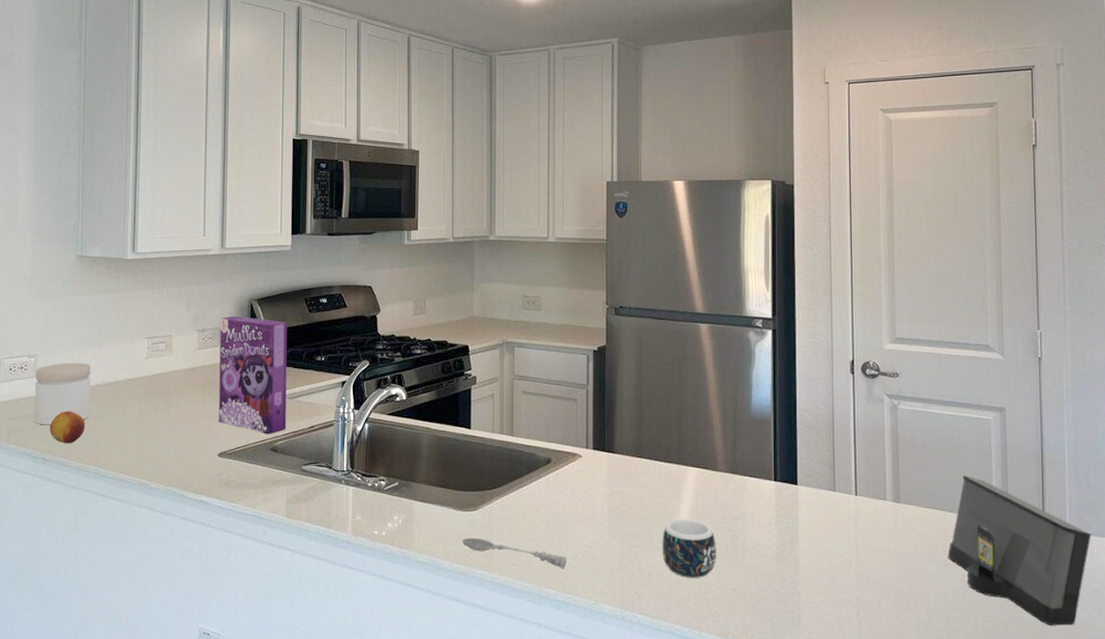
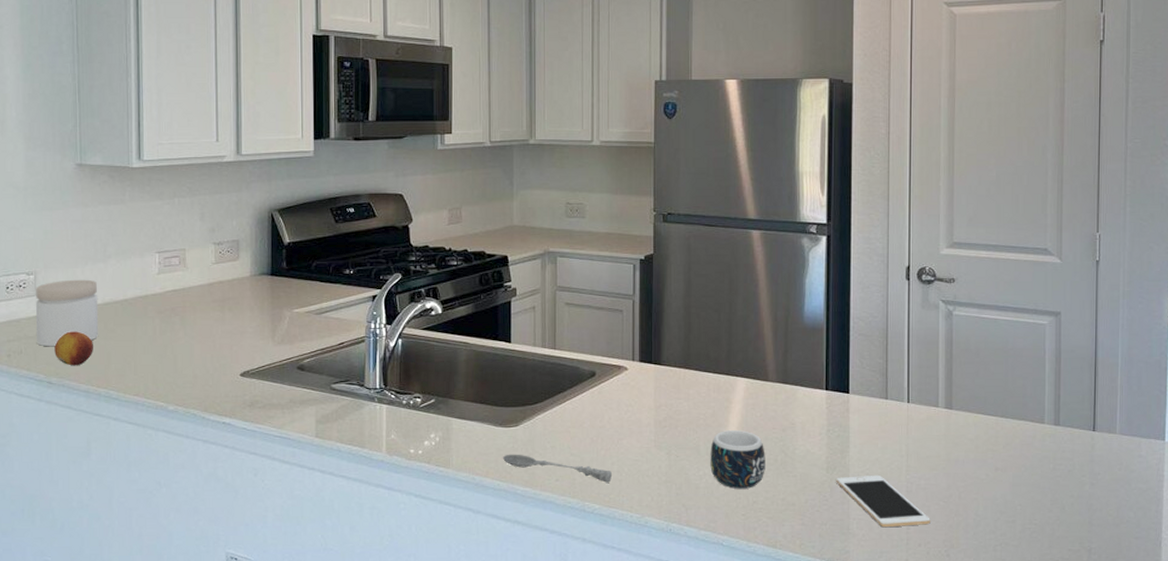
cereal box: present [219,316,287,435] -> none [238,227,313,352]
cell phone: none [786,567,882,621] -> present [836,474,931,528]
speaker: present [948,474,1091,626] -> none [998,379,1141,526]

